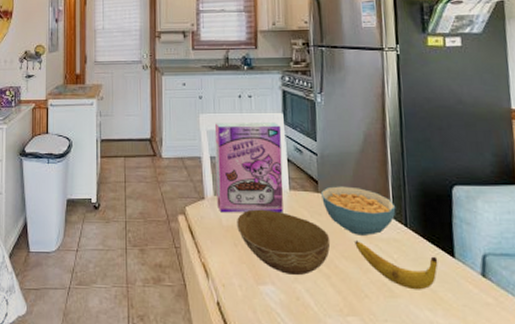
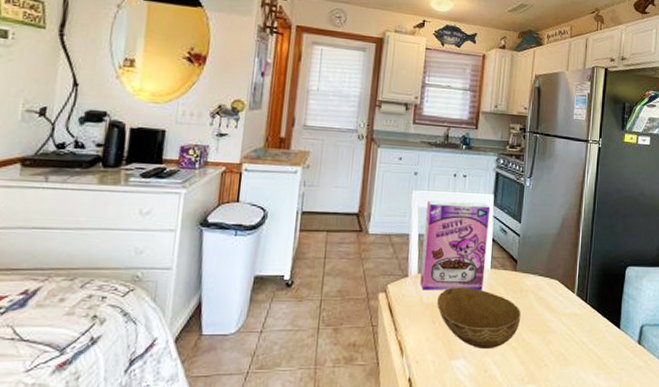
cereal bowl: present [321,186,396,235] -> none [519,265,580,311]
banana: present [355,241,438,290] -> none [542,316,607,358]

